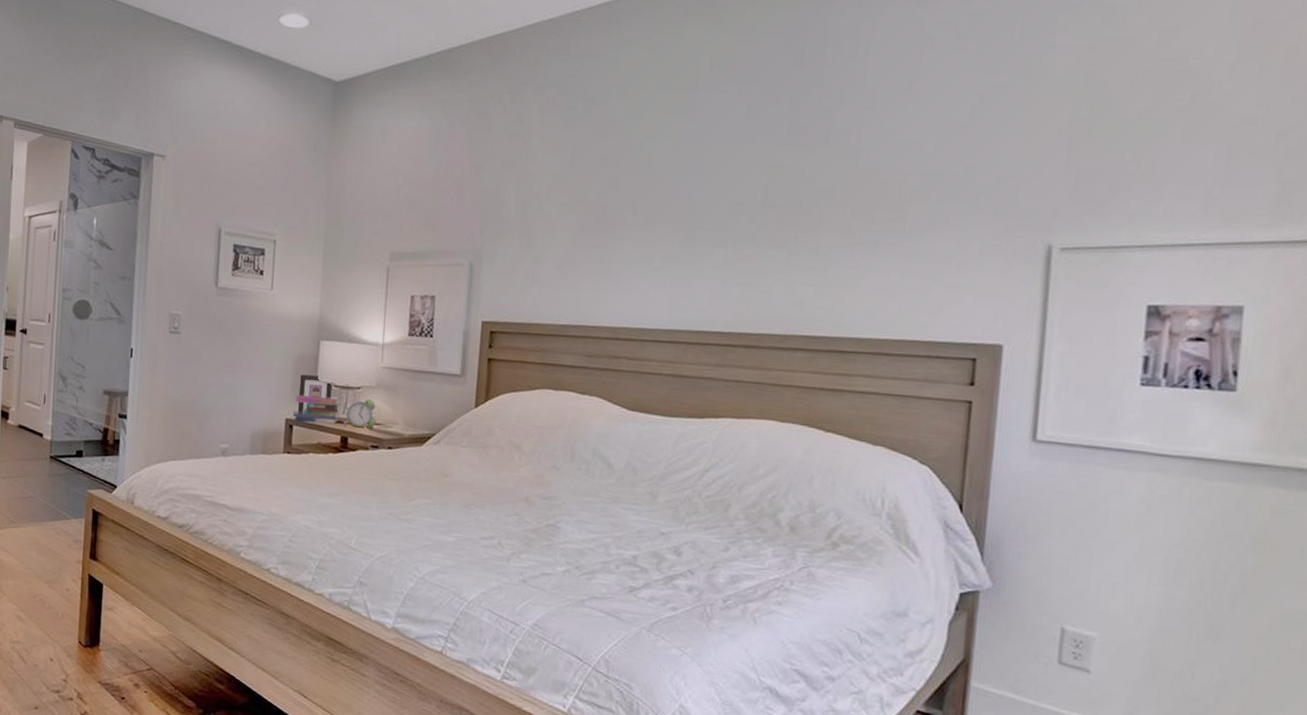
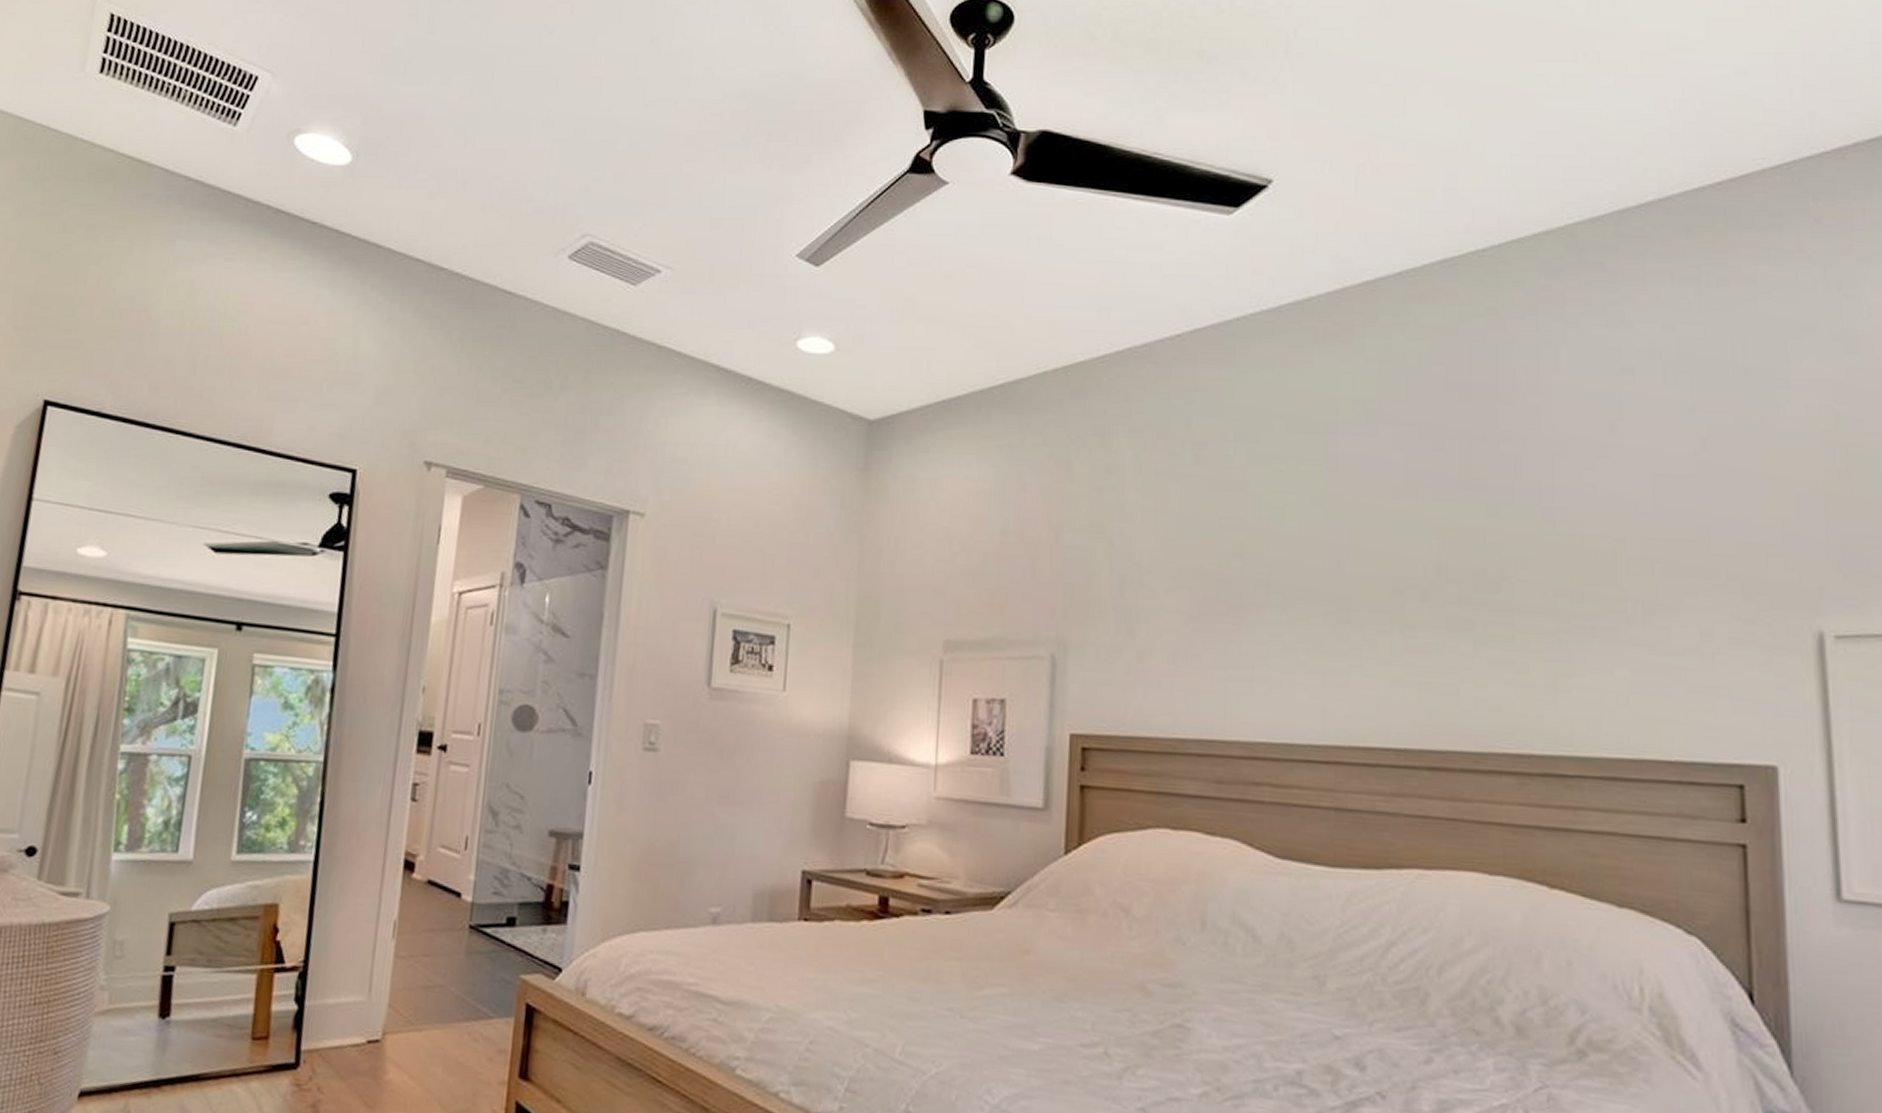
books: present [292,394,341,425] -> none [811,835,879,879]
picture frame: present [298,374,333,413] -> none [819,808,867,862]
alarm clock: present [342,398,381,429] -> none [881,841,934,885]

